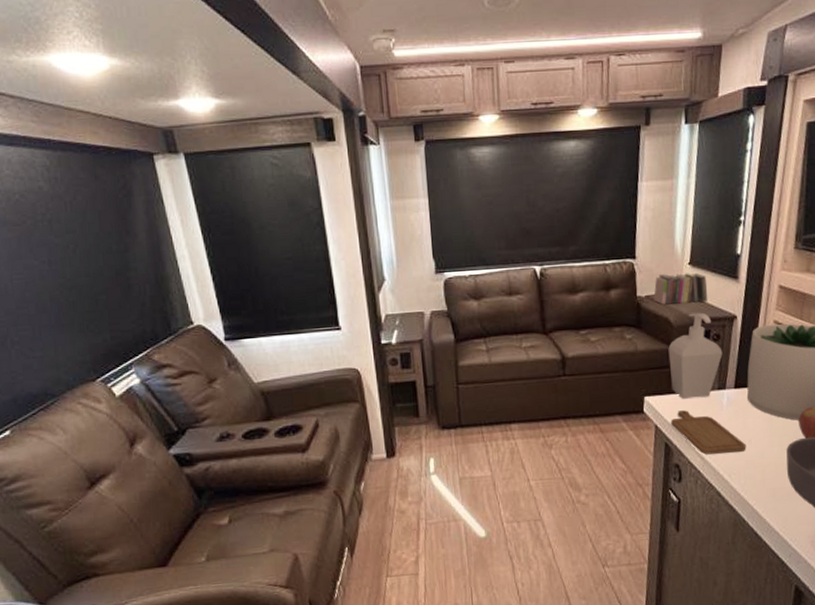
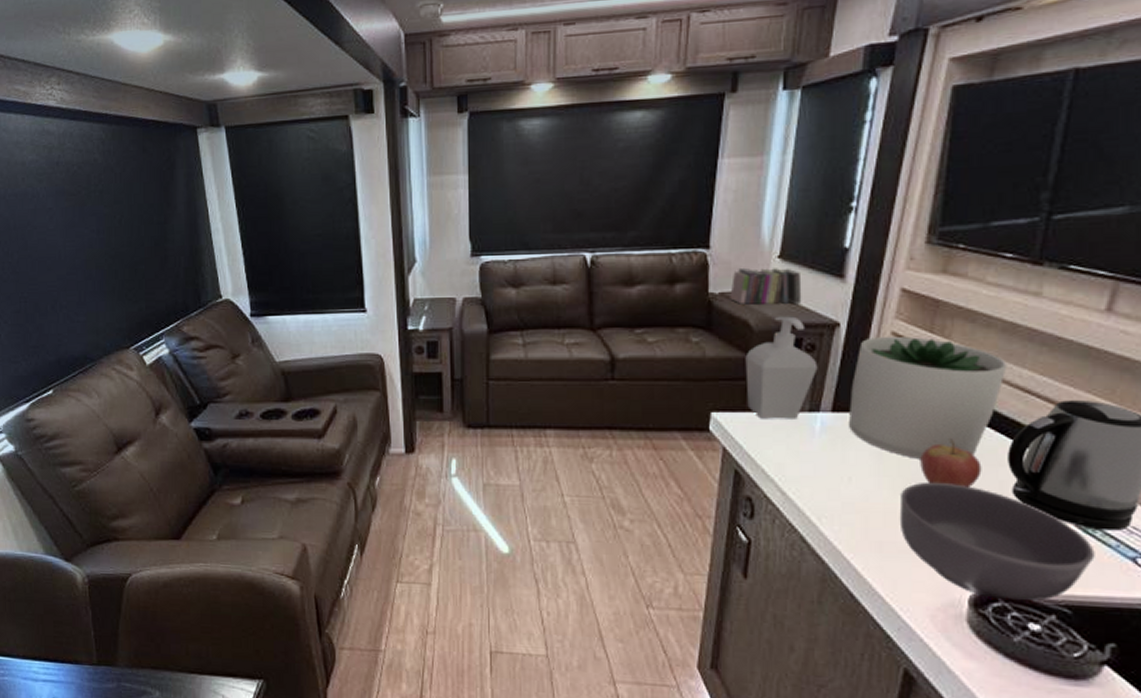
chopping board: present [671,410,747,455] -> none [744,433,844,491]

